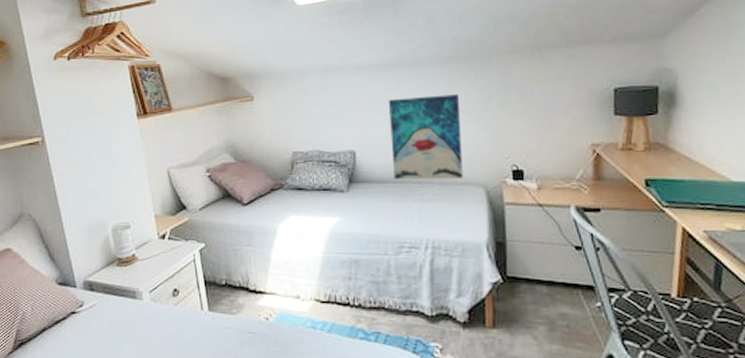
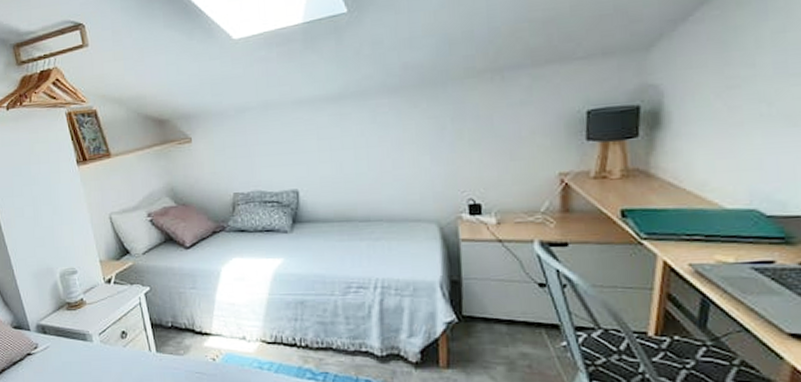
wall art: present [388,94,463,180] -> none [332,126,414,219]

